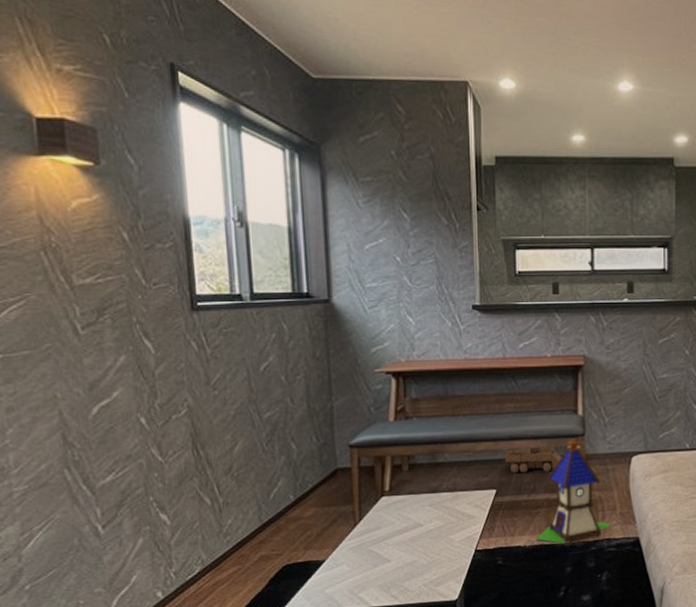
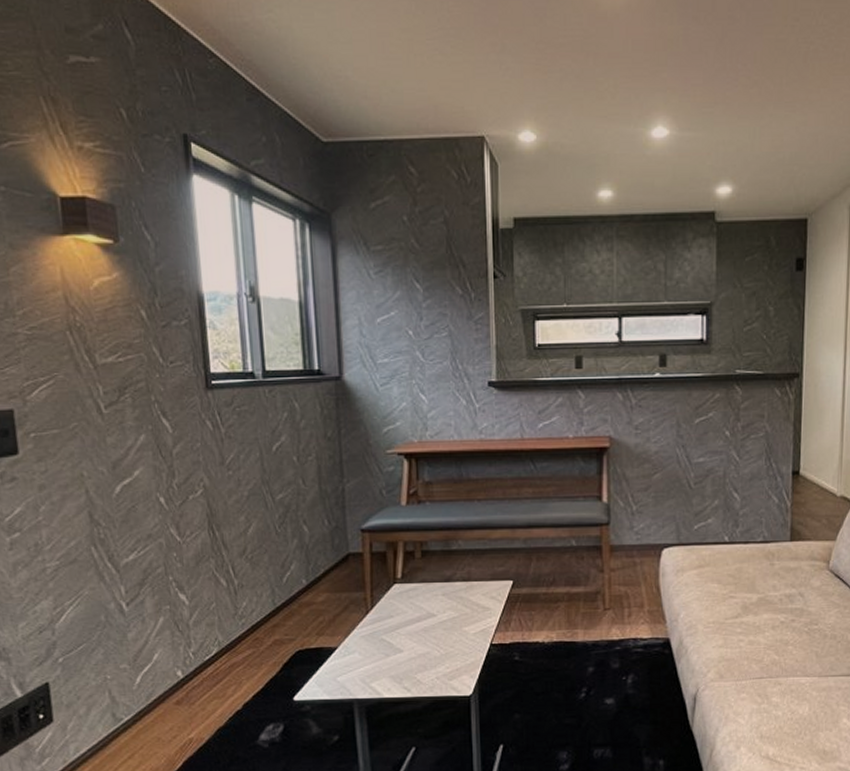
toy train: present [505,446,562,474] -> none [523,535,584,564]
toy house: present [536,439,611,543] -> none [555,528,638,641]

